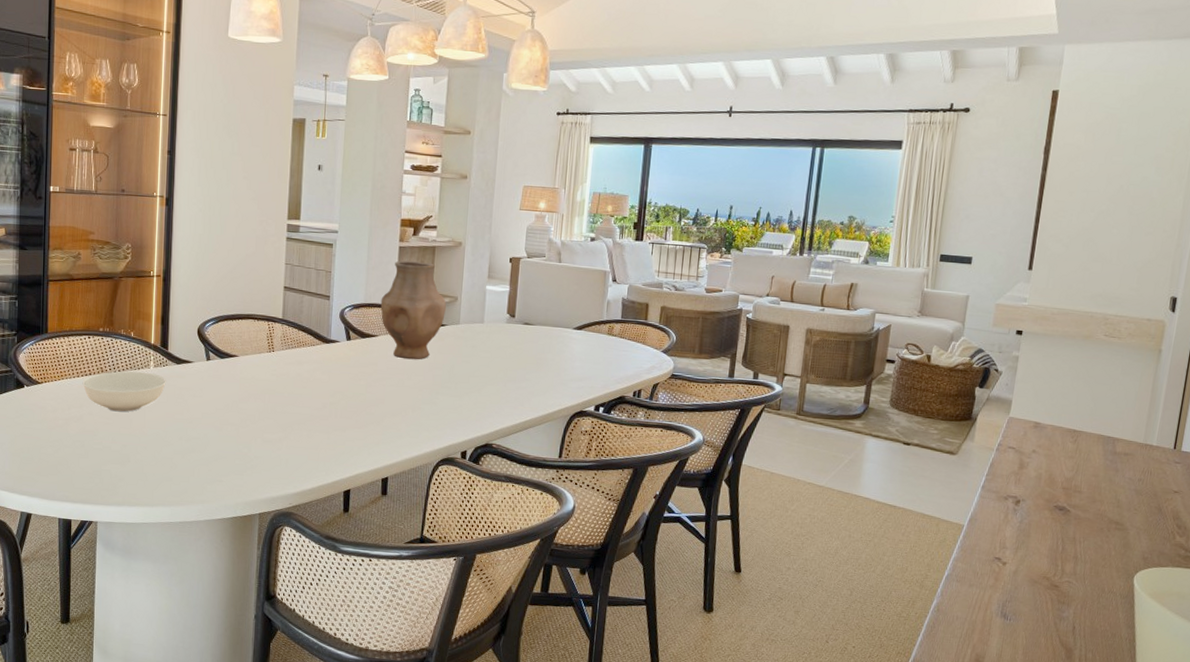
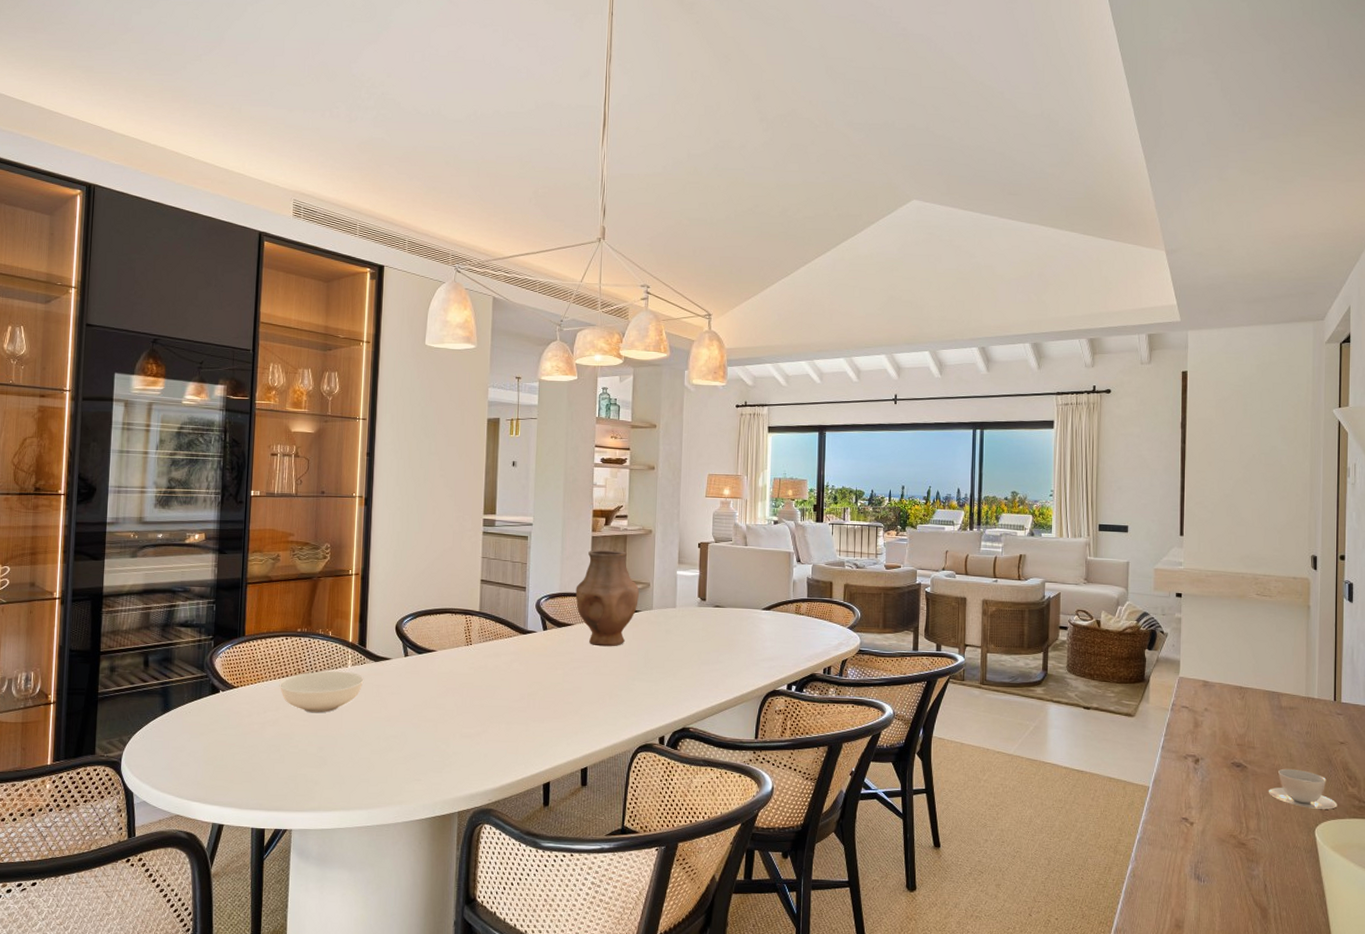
teacup: none [1090,514,1162,557] -> present [1269,768,1338,809]

